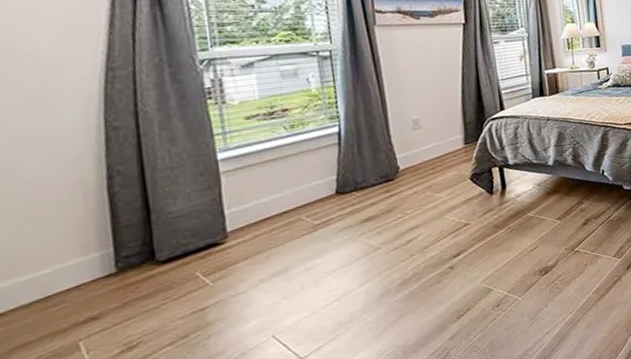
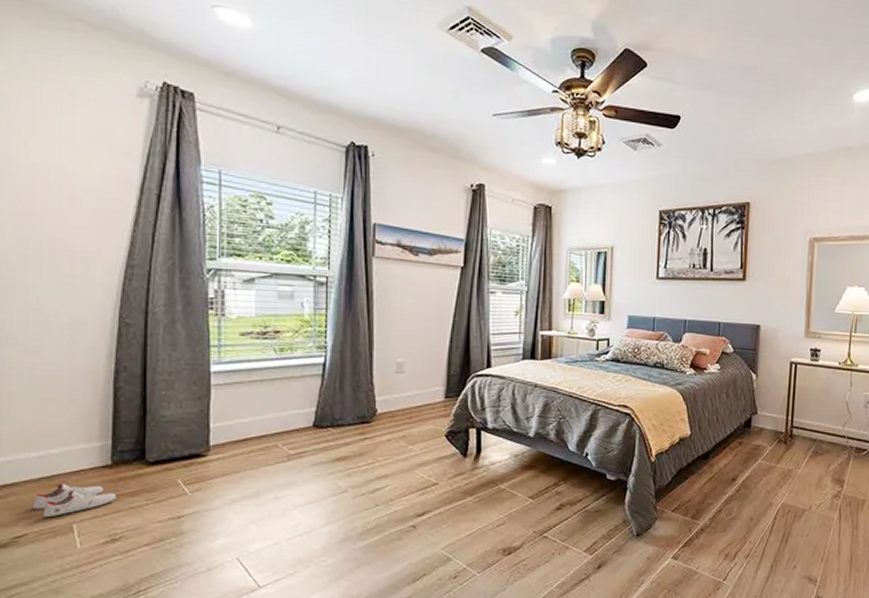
shoe: none [26,296,127,342] -> present [33,483,117,517]

